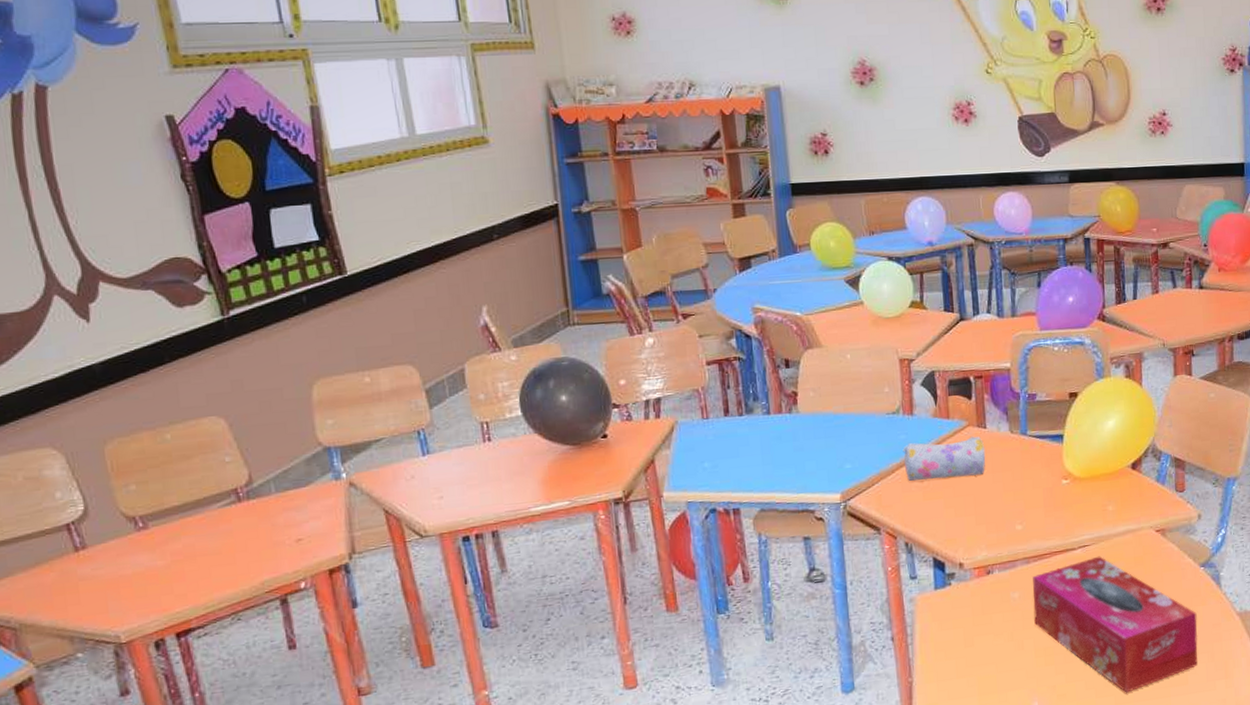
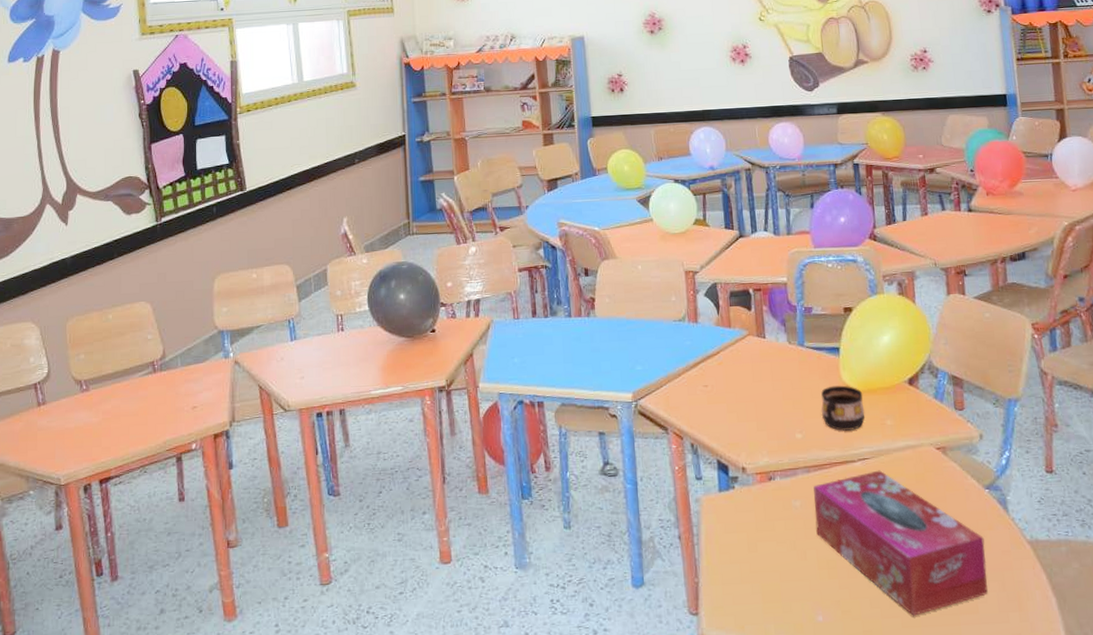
pencil case: present [903,436,986,481] -> none [688,345,766,385]
cup: none [1042,473,1087,520] -> present [821,385,865,431]

